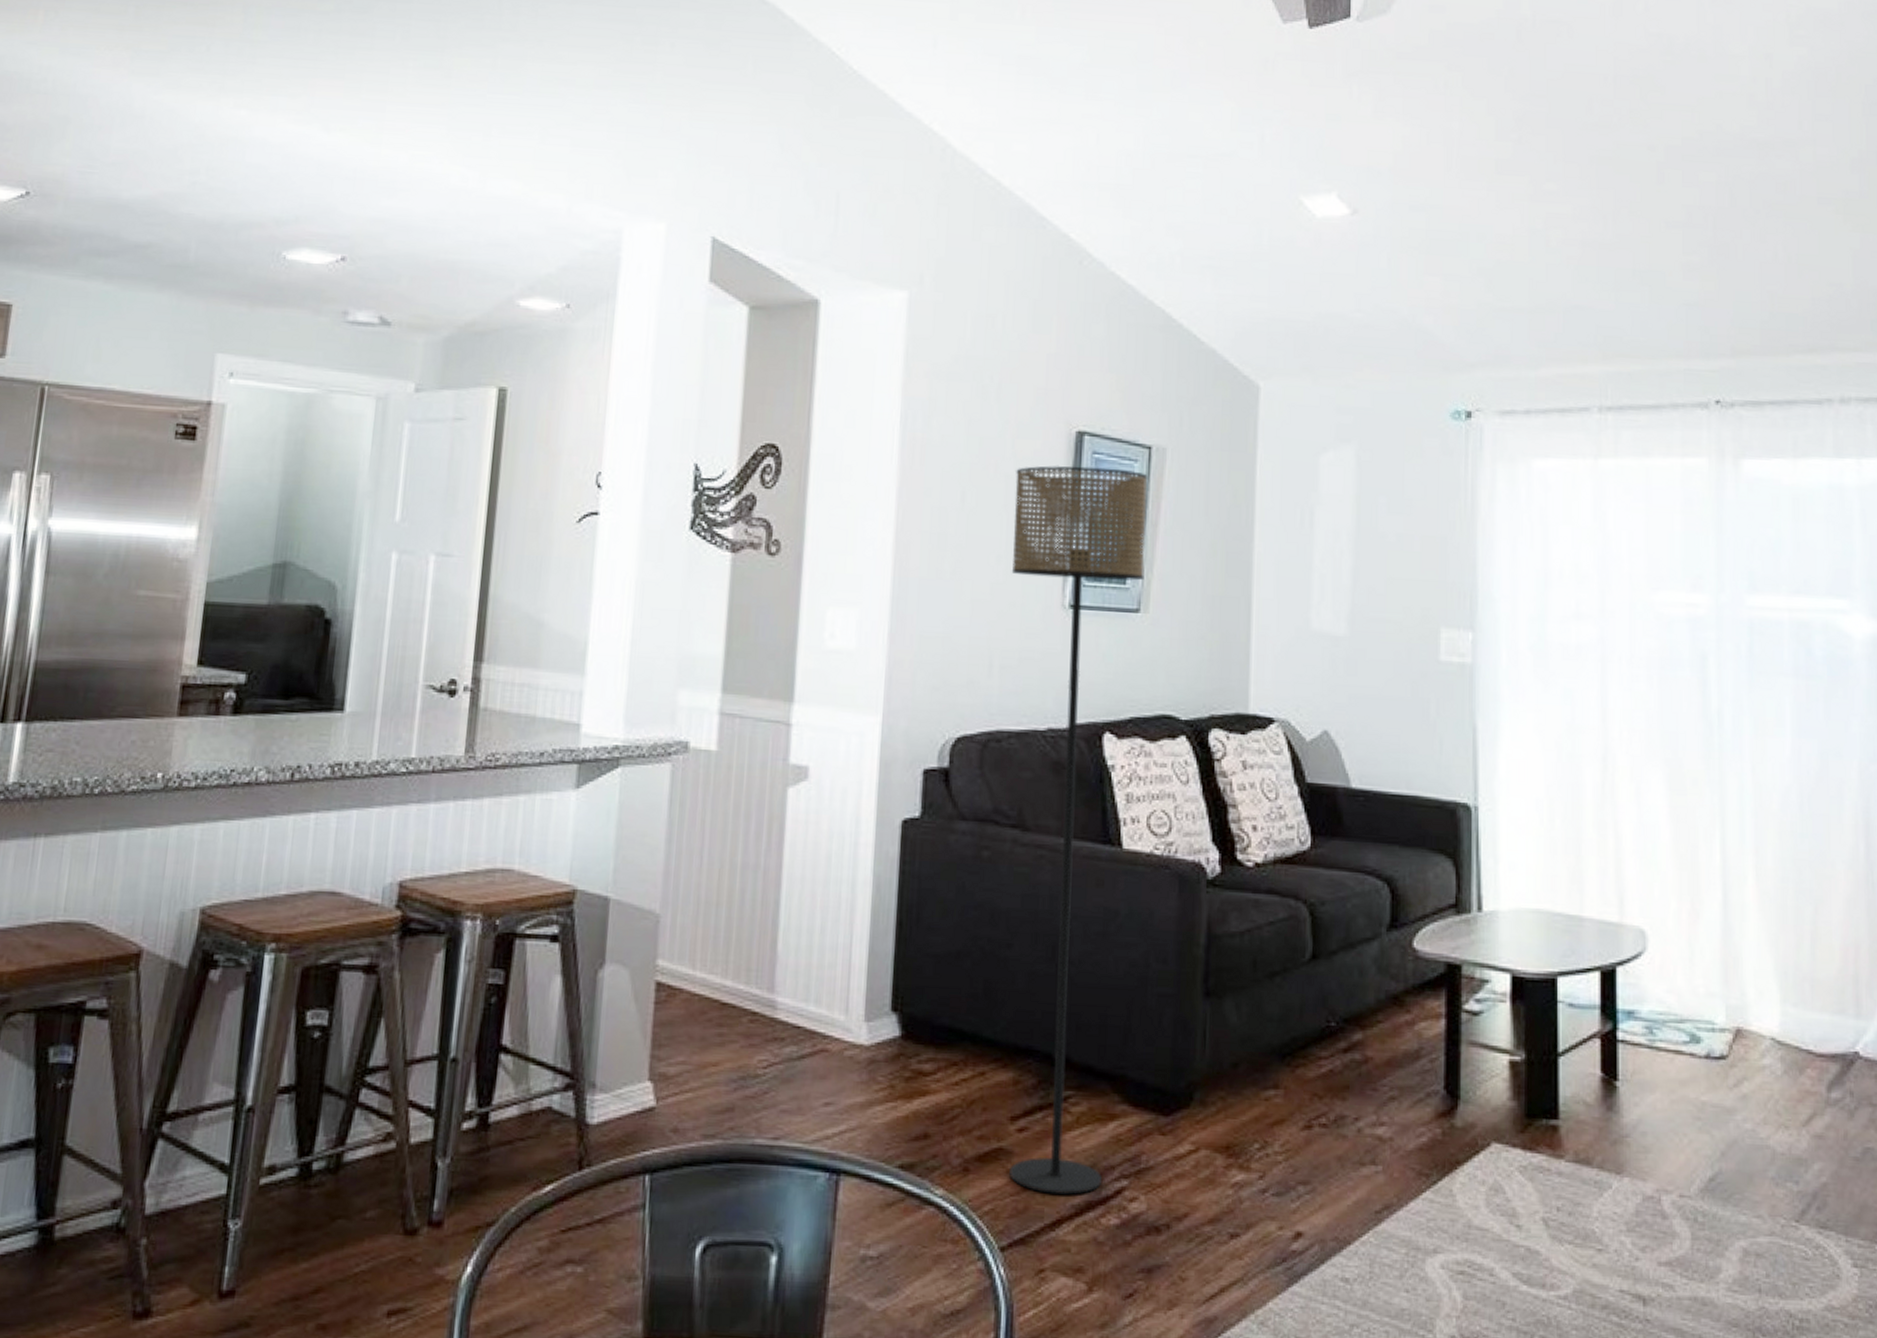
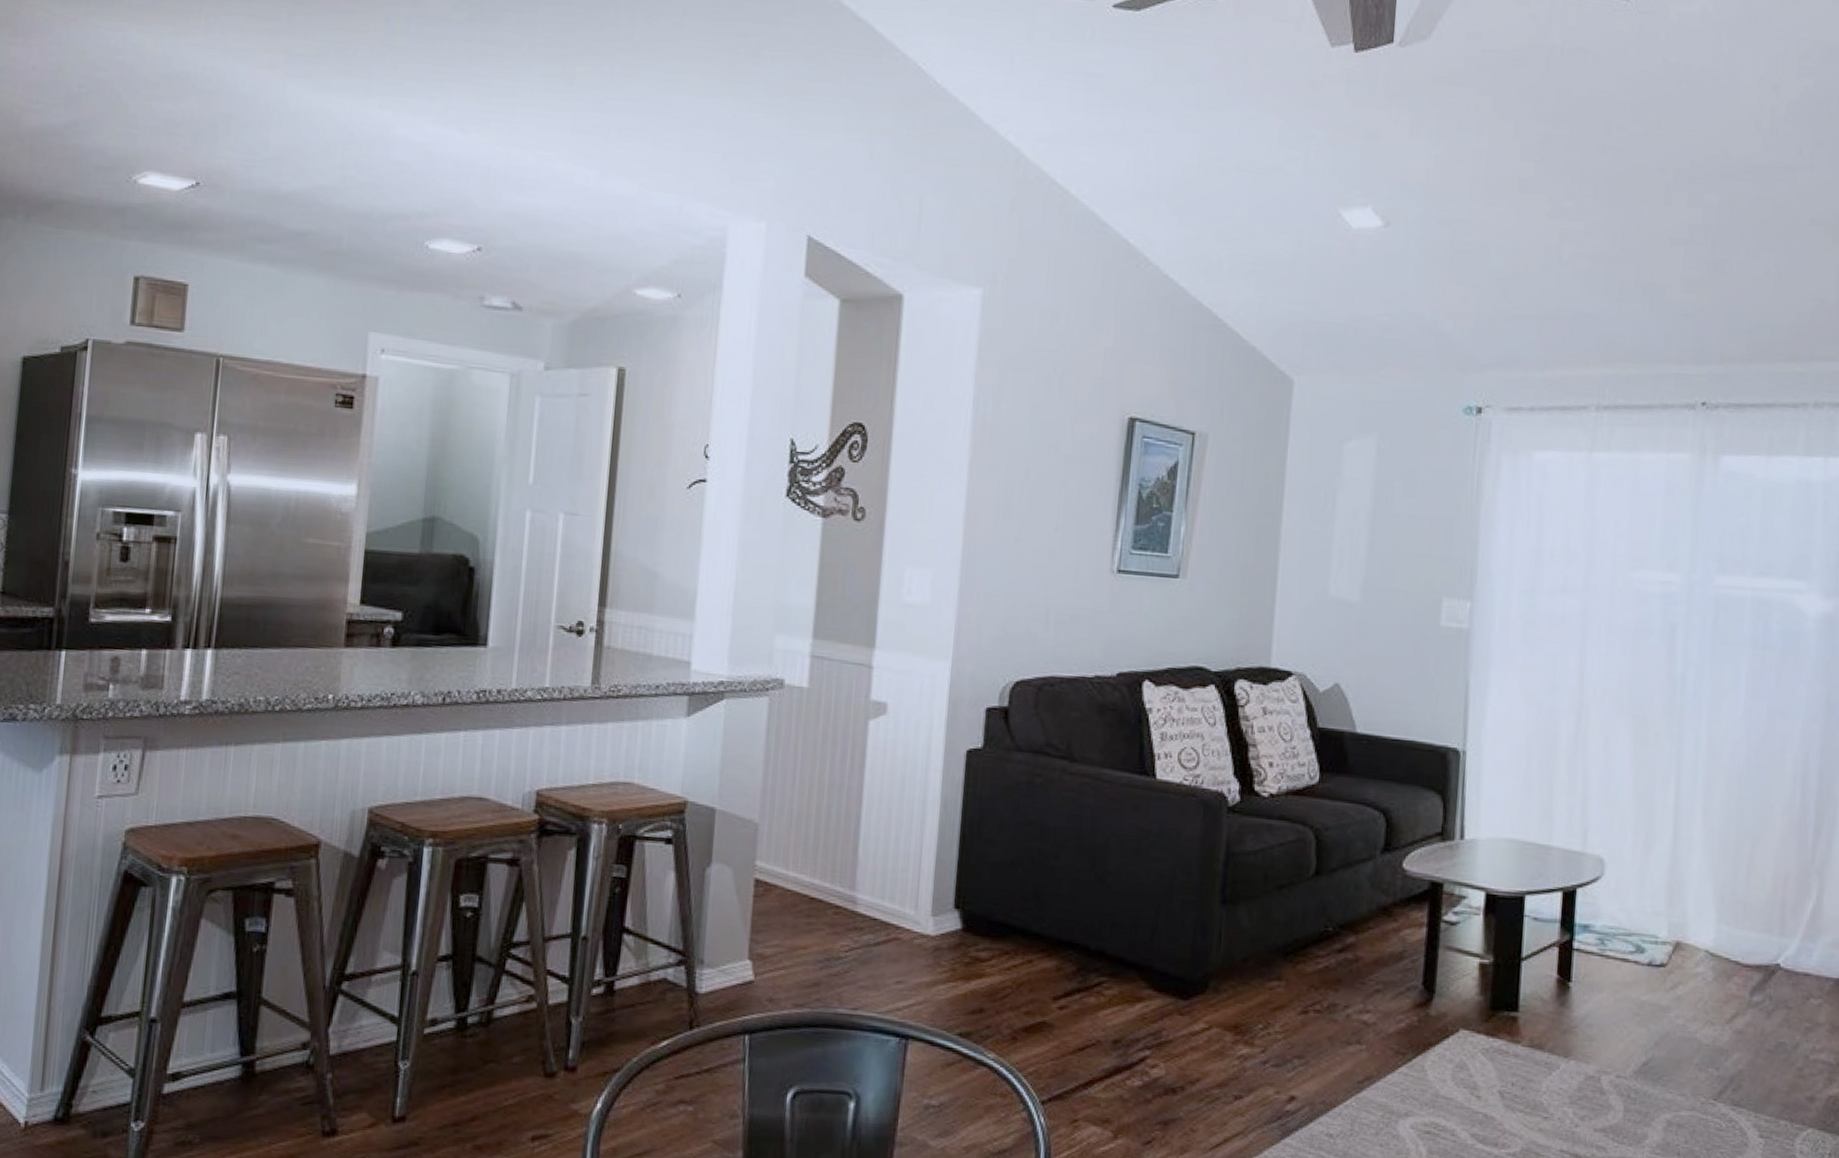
floor lamp: present [1009,465,1148,1196] -> none [1051,447,1191,1062]

